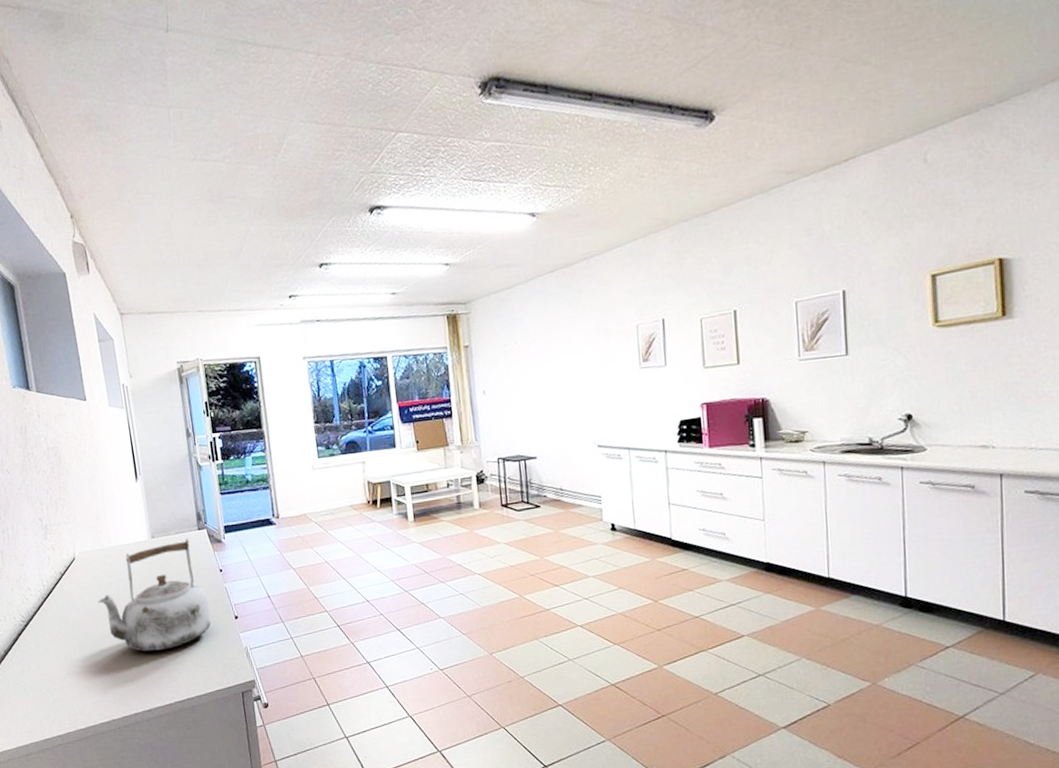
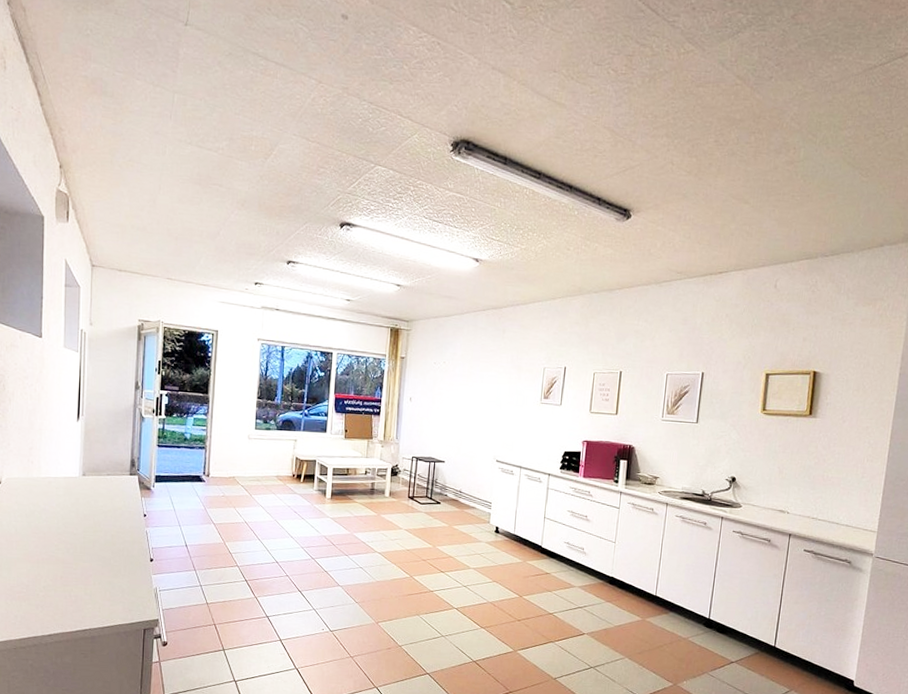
kettle: present [97,538,212,652] -> none [16,481,127,581]

